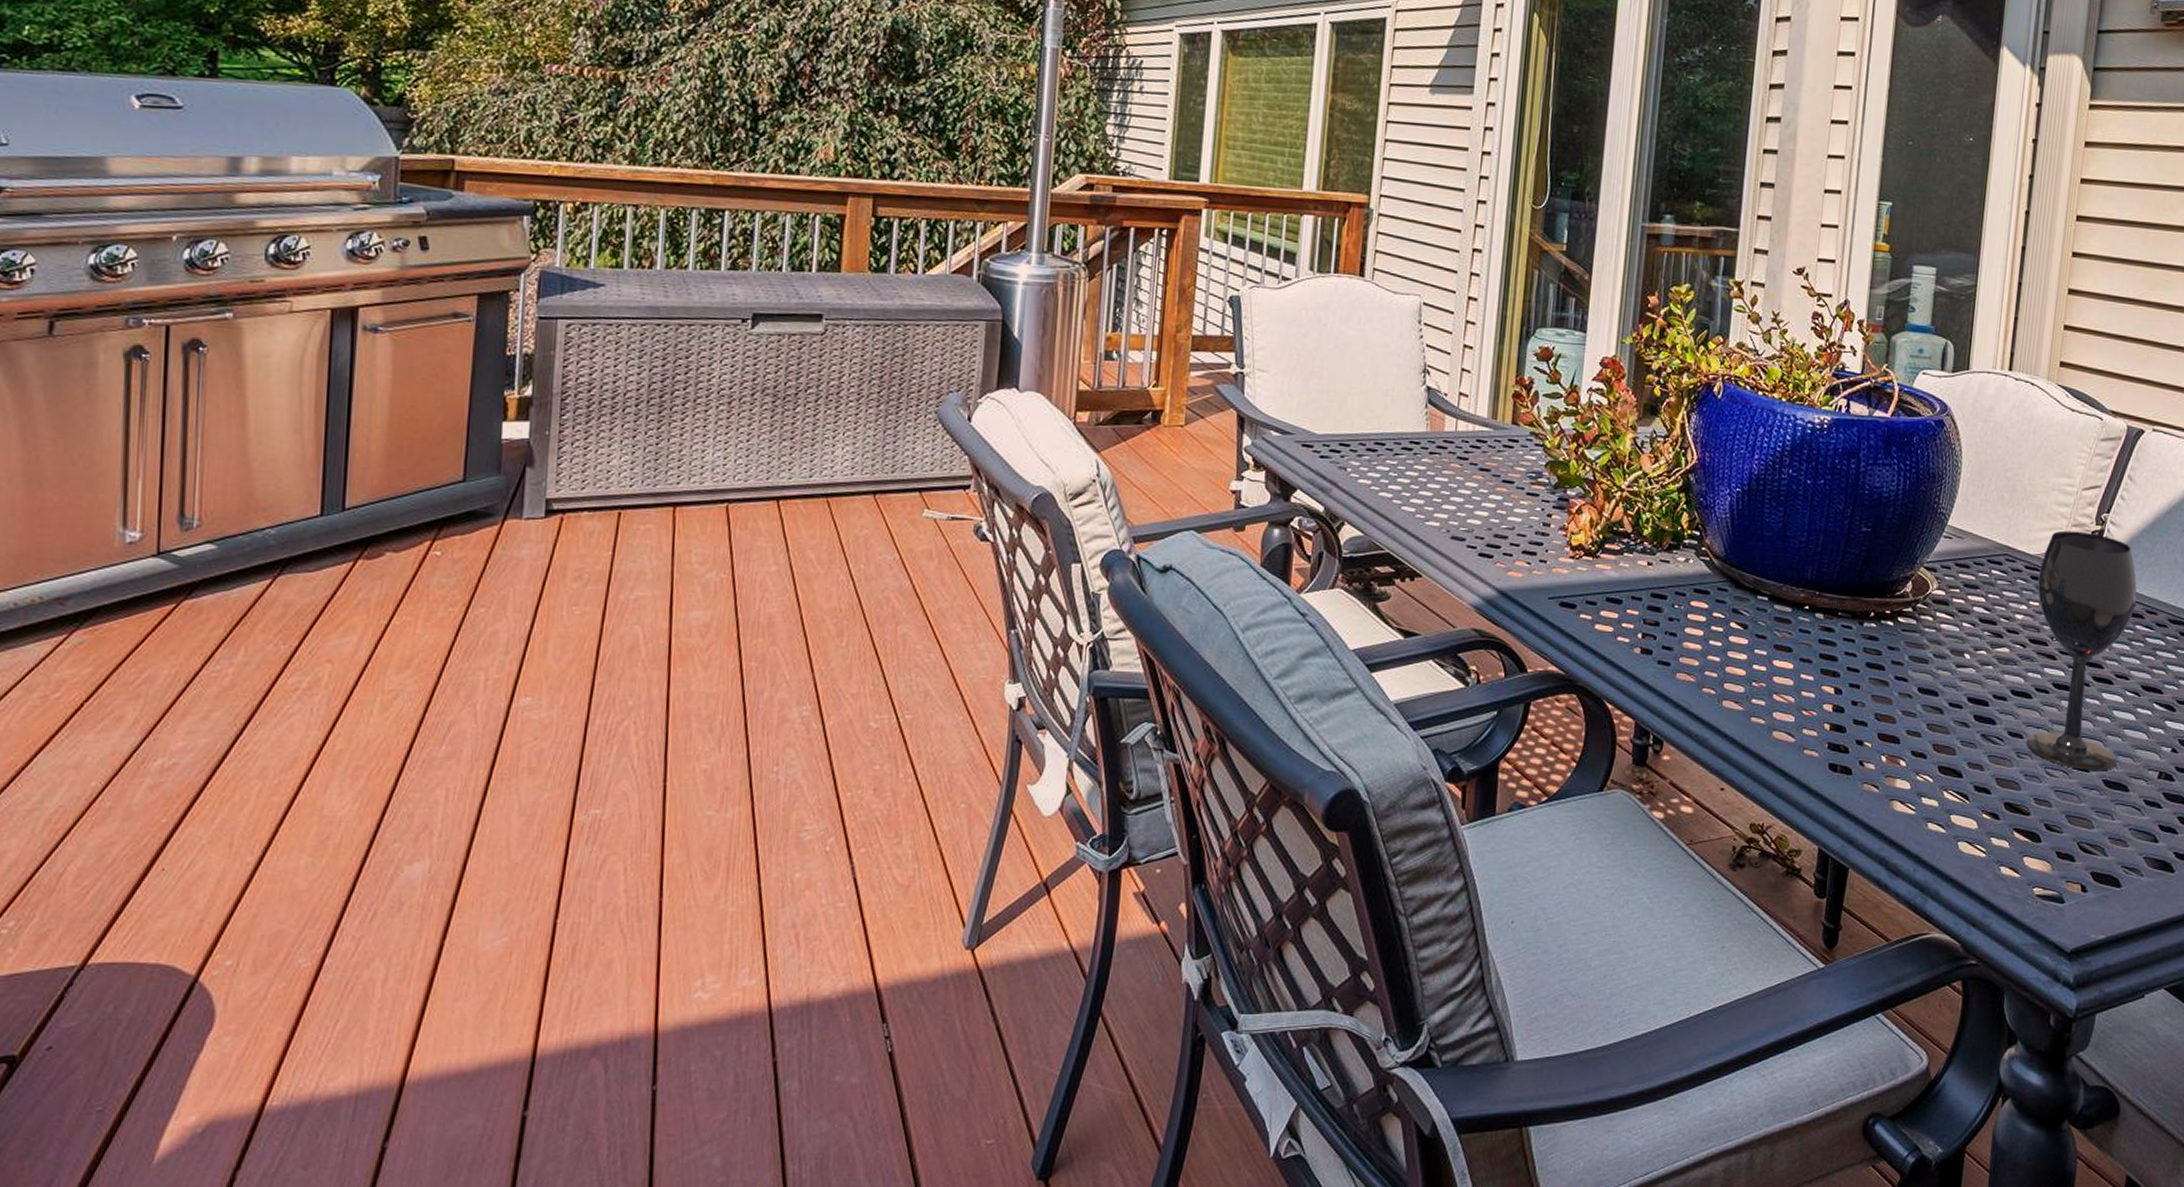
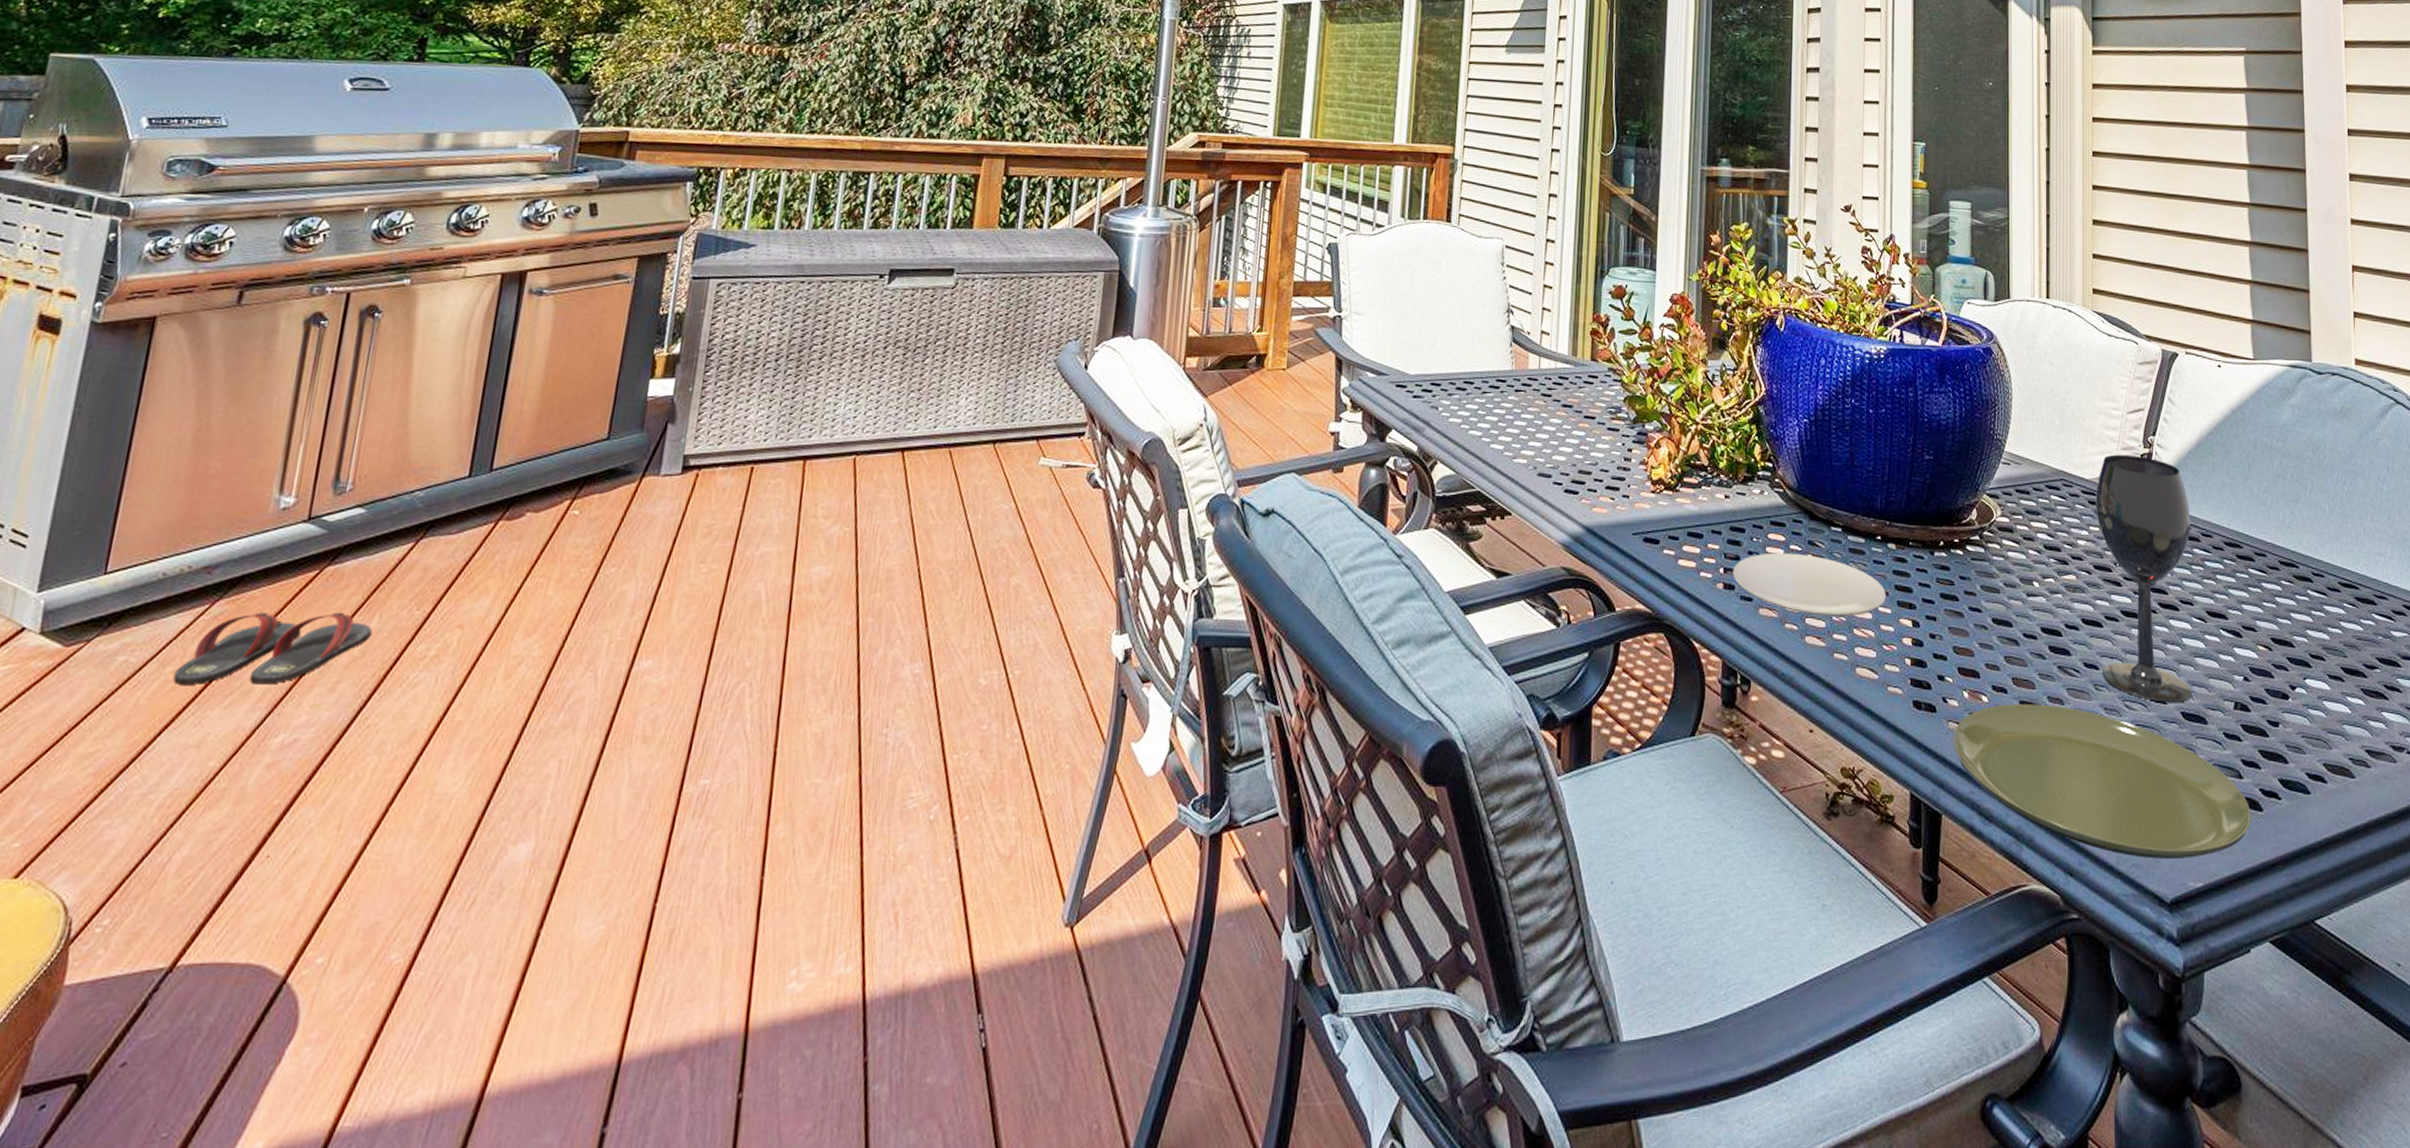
sandal: none [41,643,239,712] -> present [173,612,372,685]
plate: none [1651,619,1810,683] -> present [1733,552,1886,617]
plate: none [1866,769,2162,913] -> present [1953,704,2251,859]

